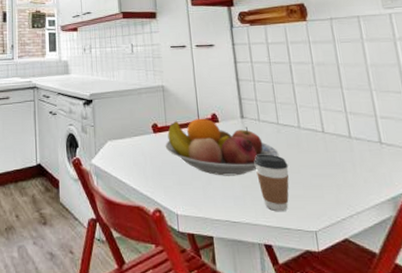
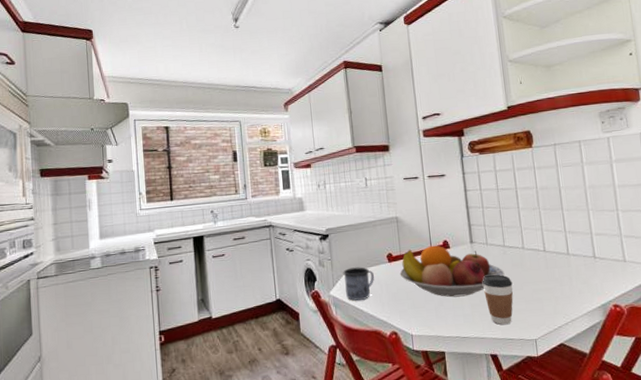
mug: none [106,136,138,172] -> present [343,267,374,301]

